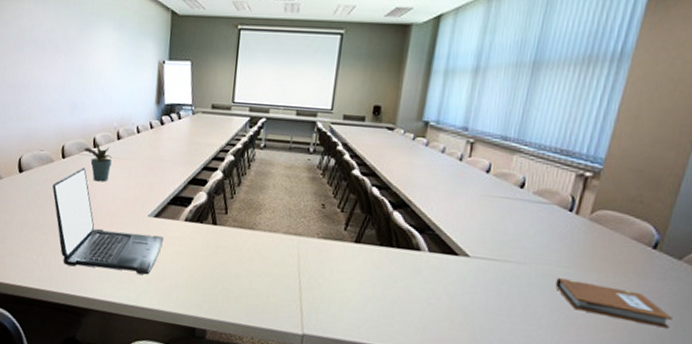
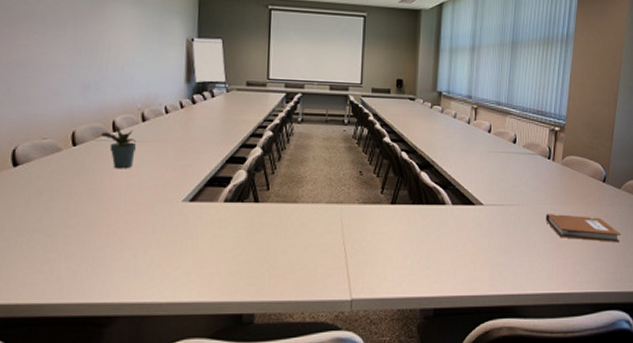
laptop: present [52,167,163,275] -> none [60,155,201,270]

